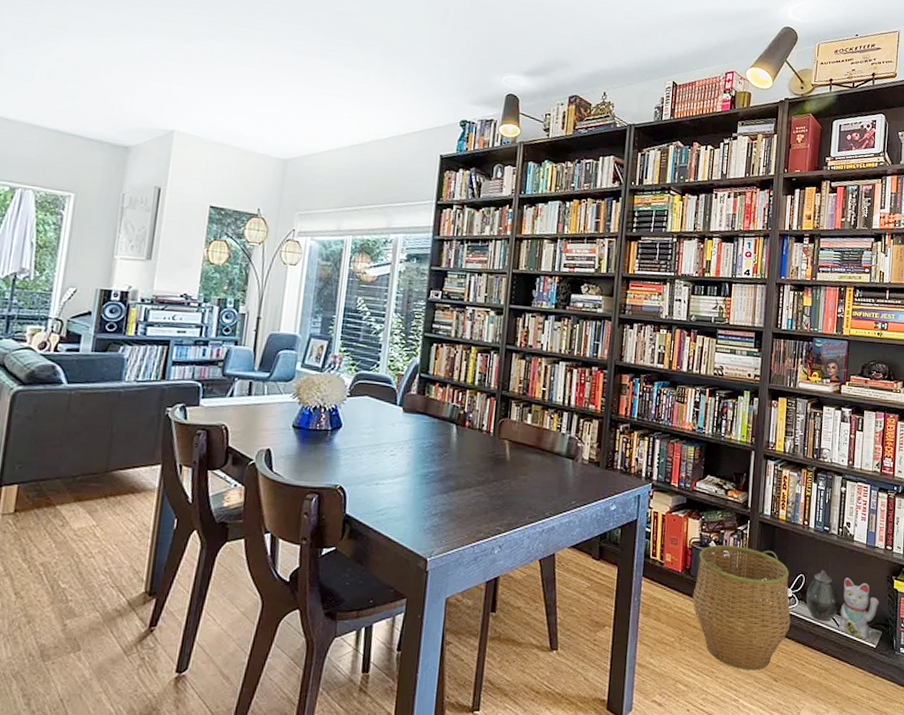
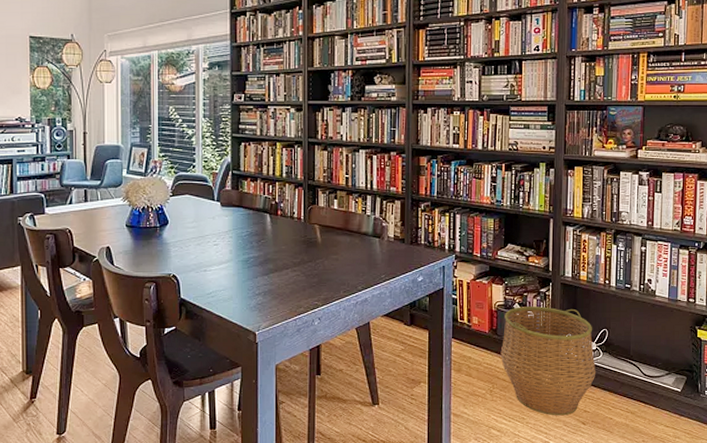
decorative jar: present [806,570,839,622] -> none [610,324,643,371]
decorative figurine: present [838,577,879,640] -> none [642,329,683,385]

